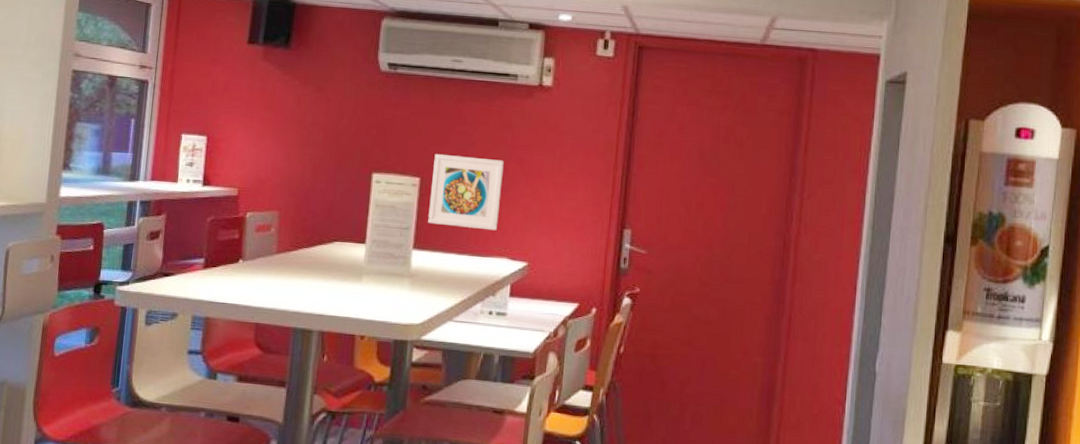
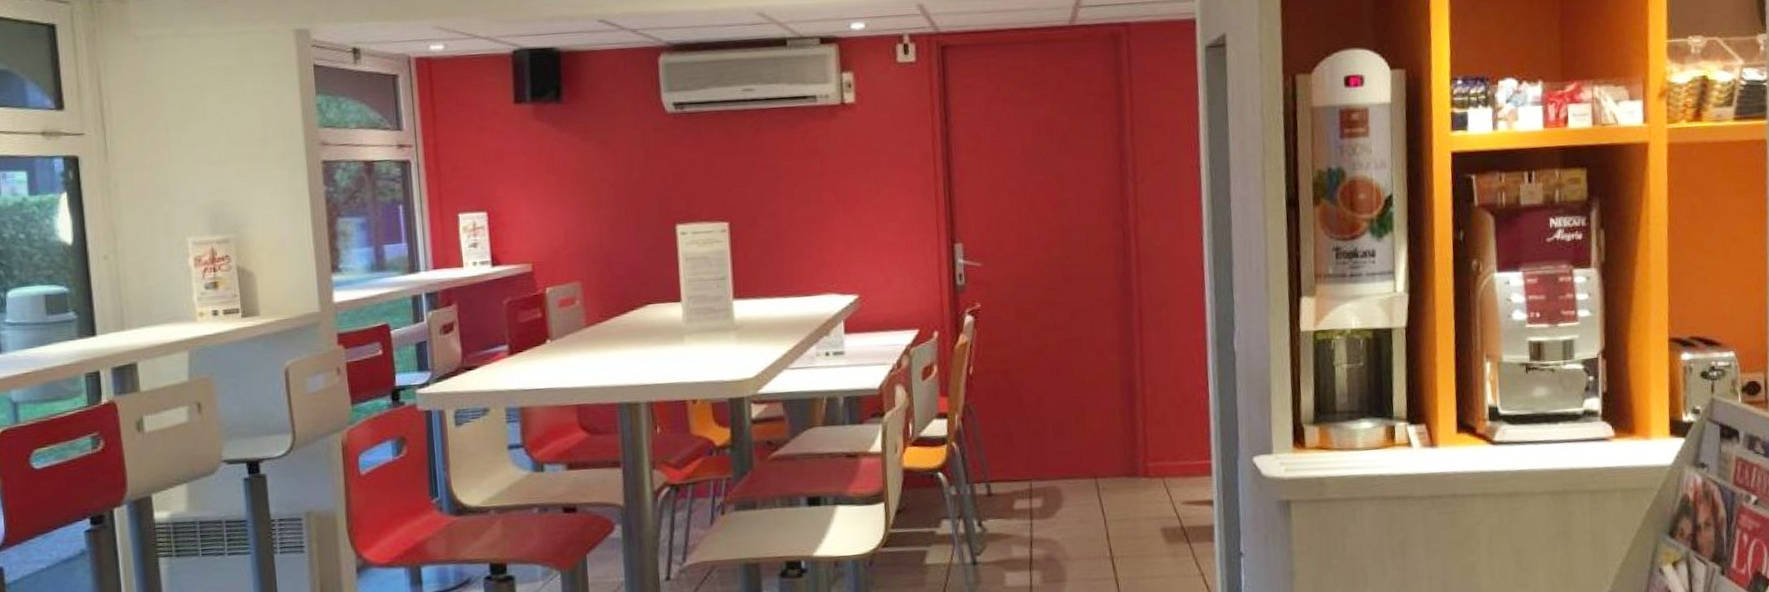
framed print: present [428,153,504,231] -> none [740,190,821,270]

